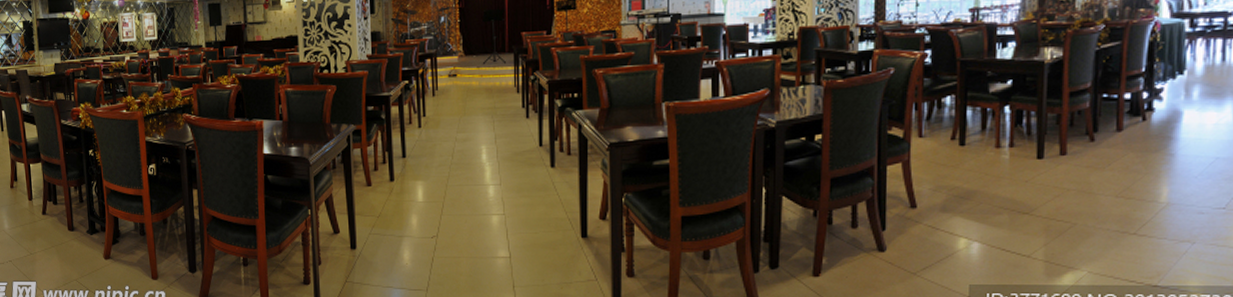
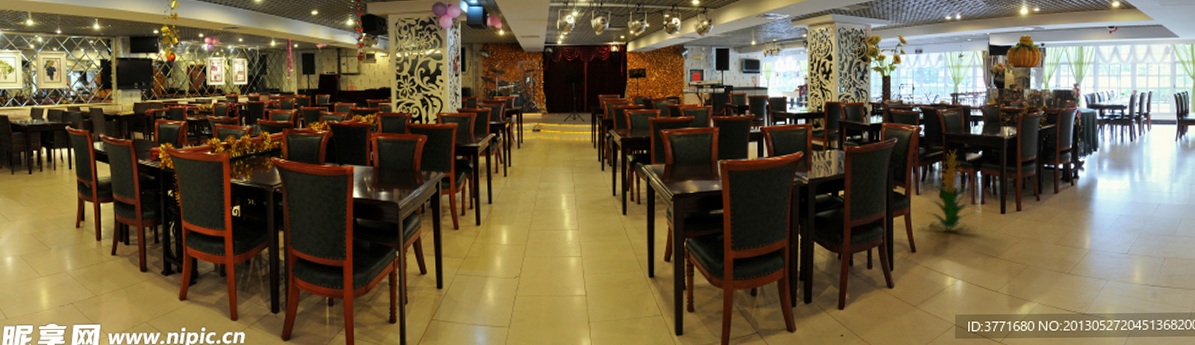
indoor plant: none [923,80,1005,180] -> present [920,150,978,230]

